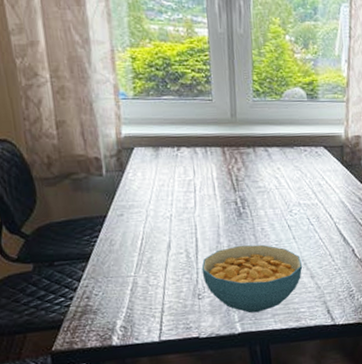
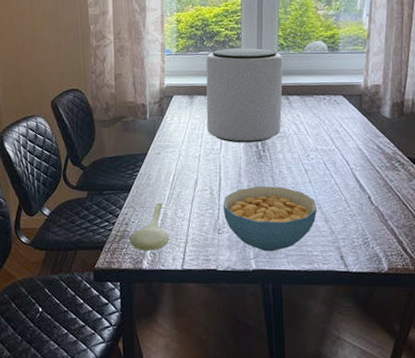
spoon: none [93,271,143,326] -> present [130,203,170,251]
plant pot: none [171,93,261,200] -> present [206,48,283,143]

